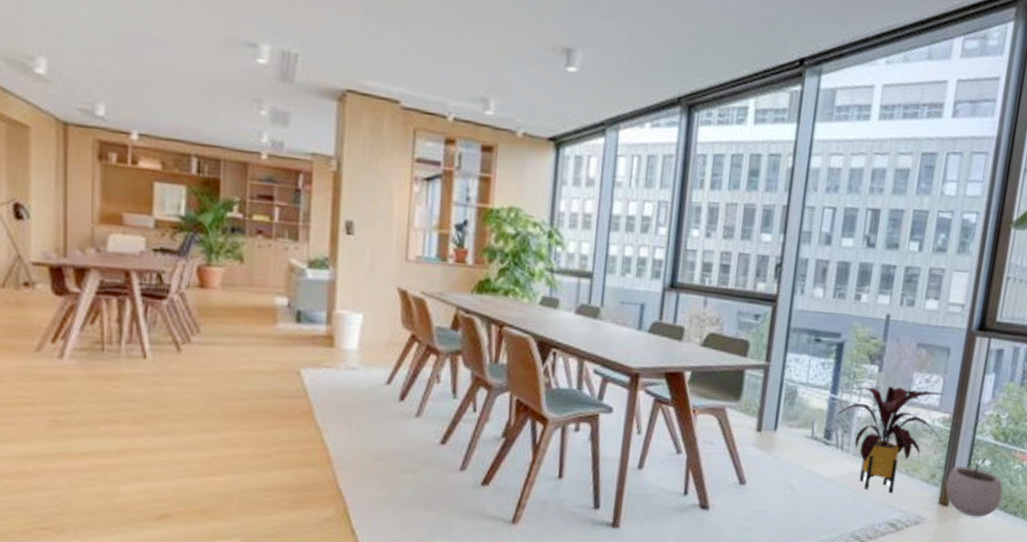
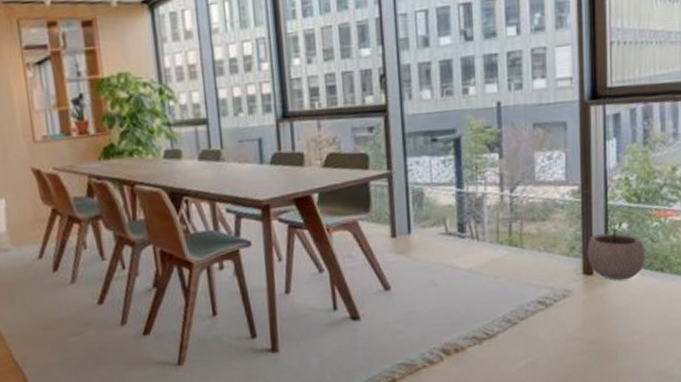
house plant: present [836,385,943,494] -> none [465,166,575,273]

